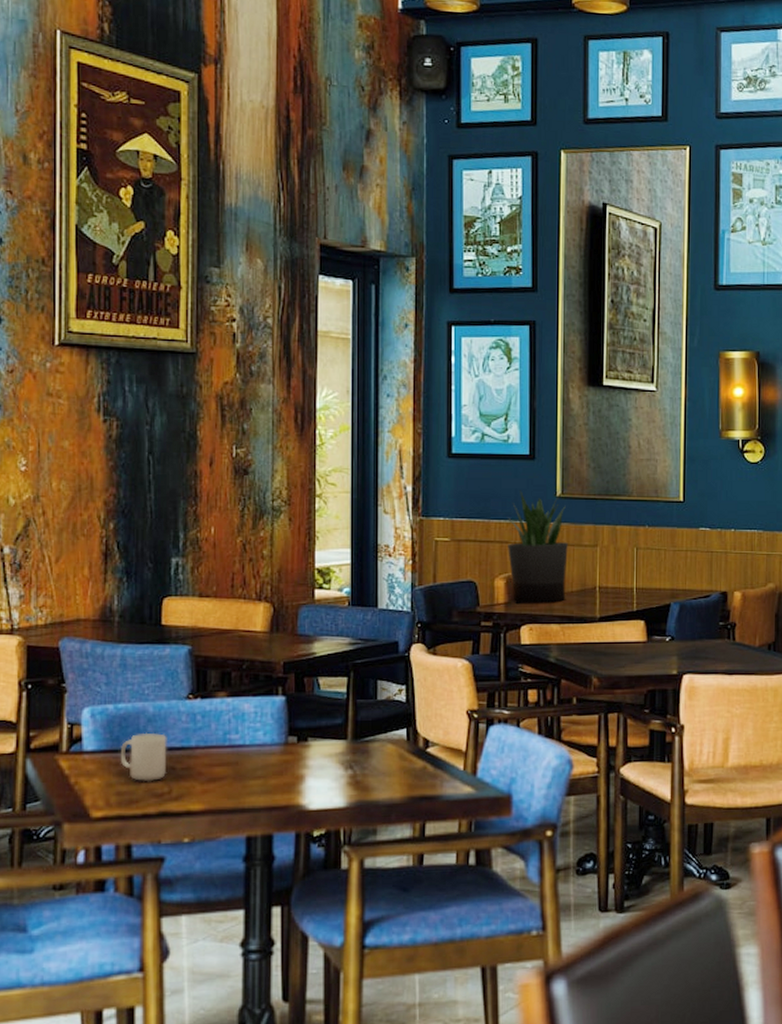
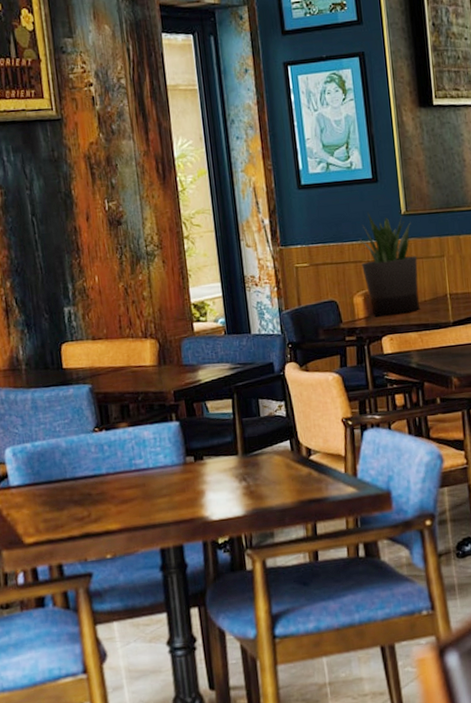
cup: present [120,732,167,782] -> none [42,464,85,509]

